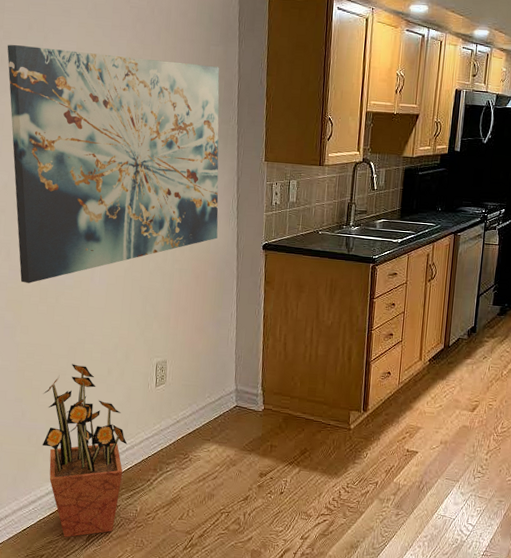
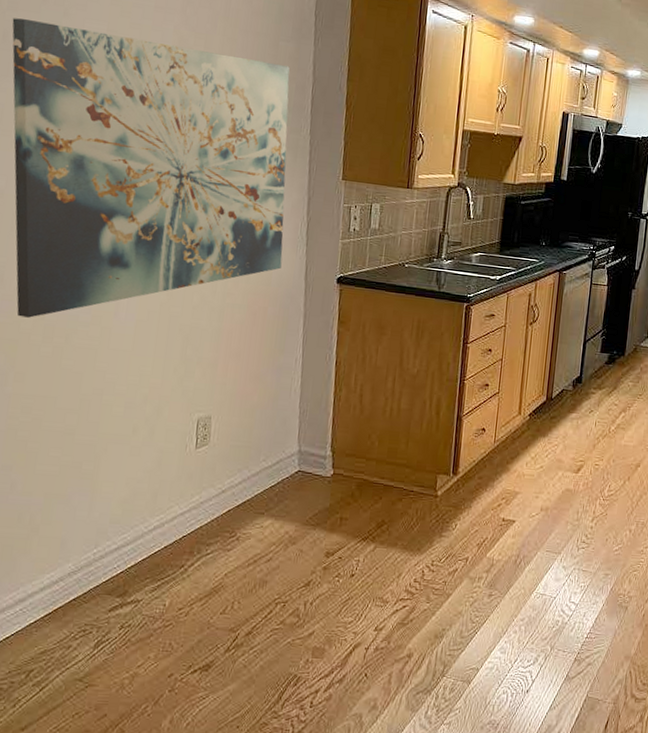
potted plant: present [42,364,128,538] -> none [37,420,156,645]

